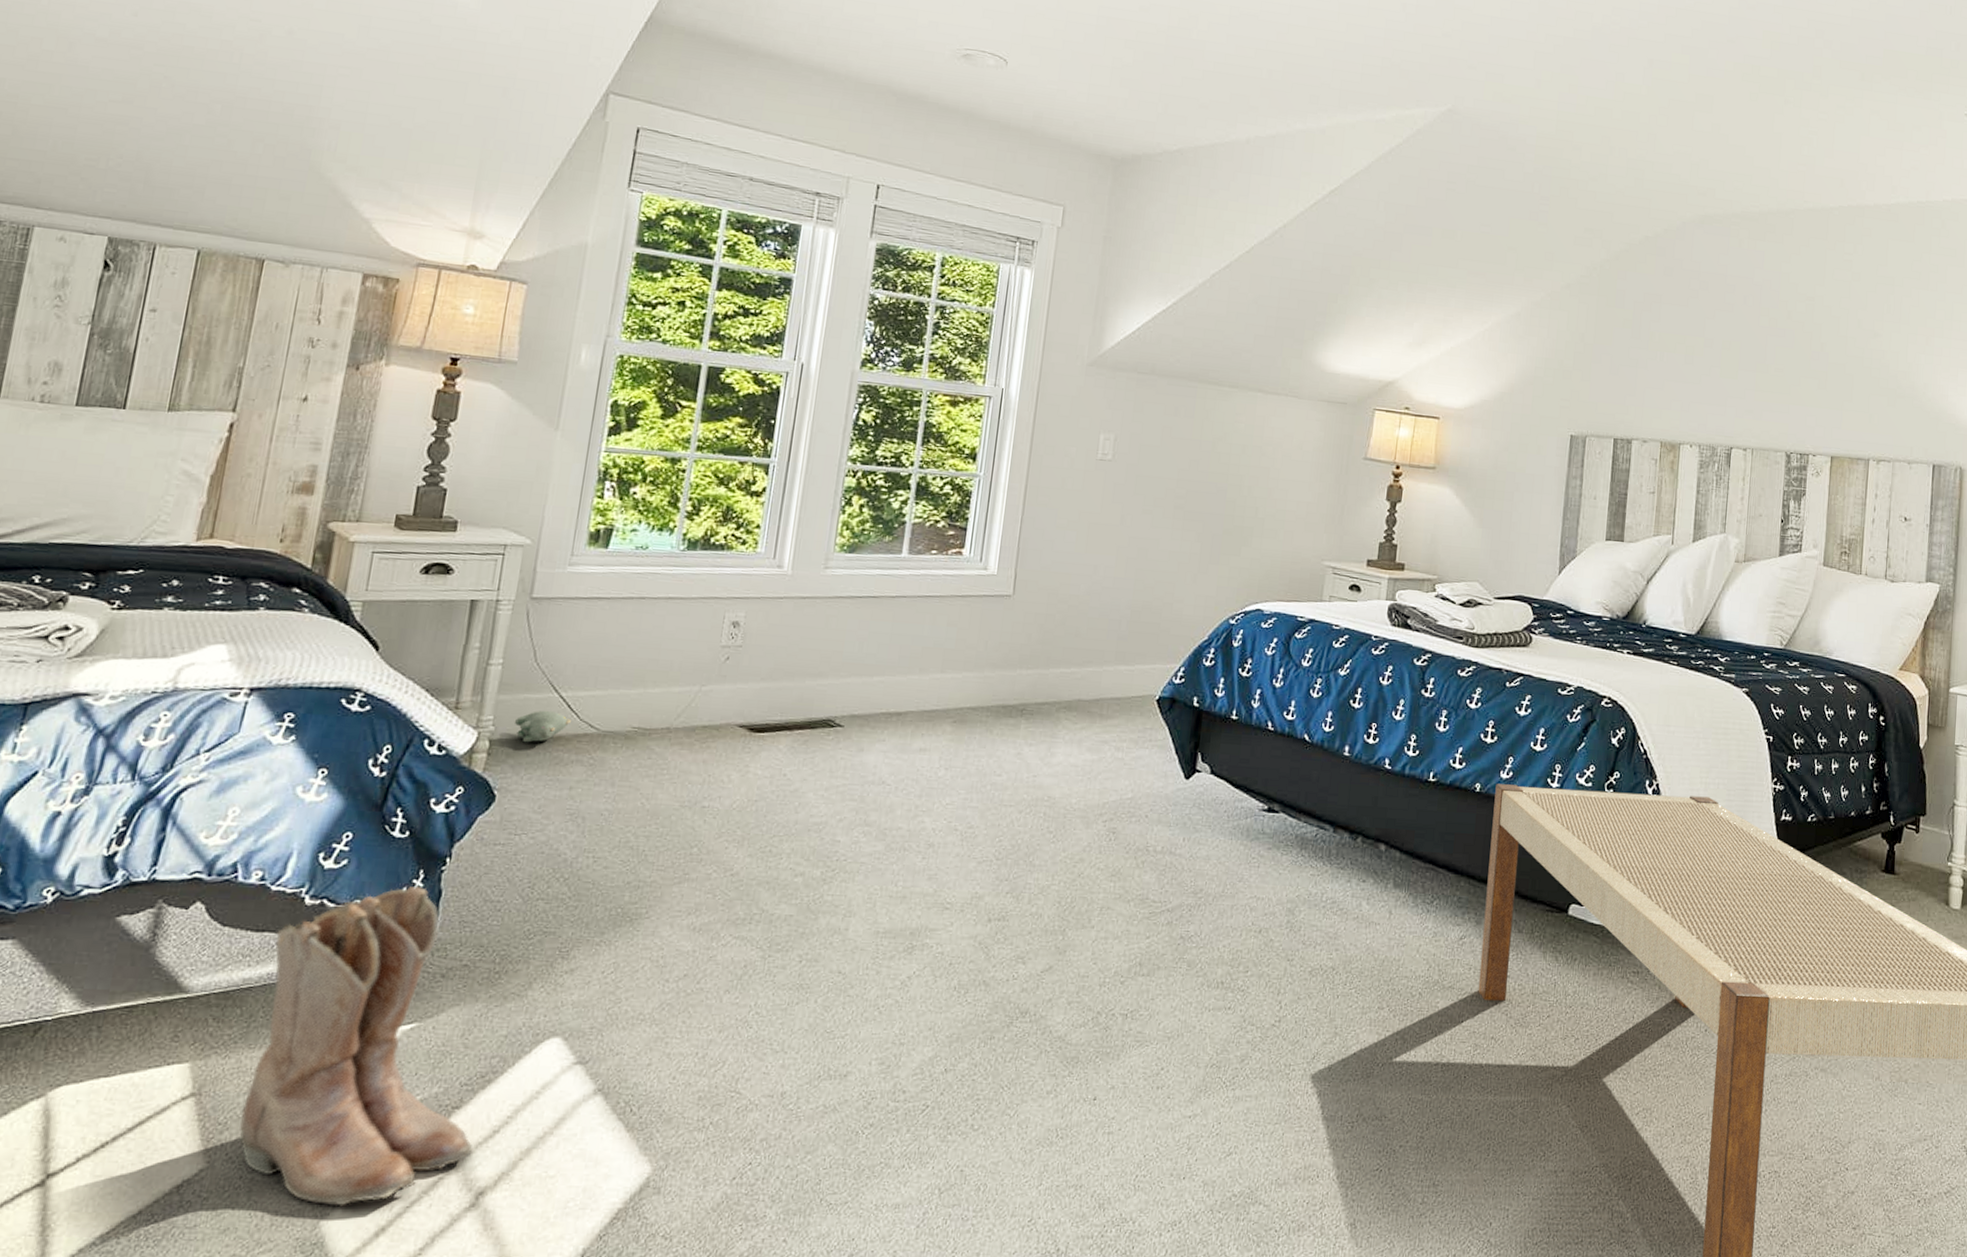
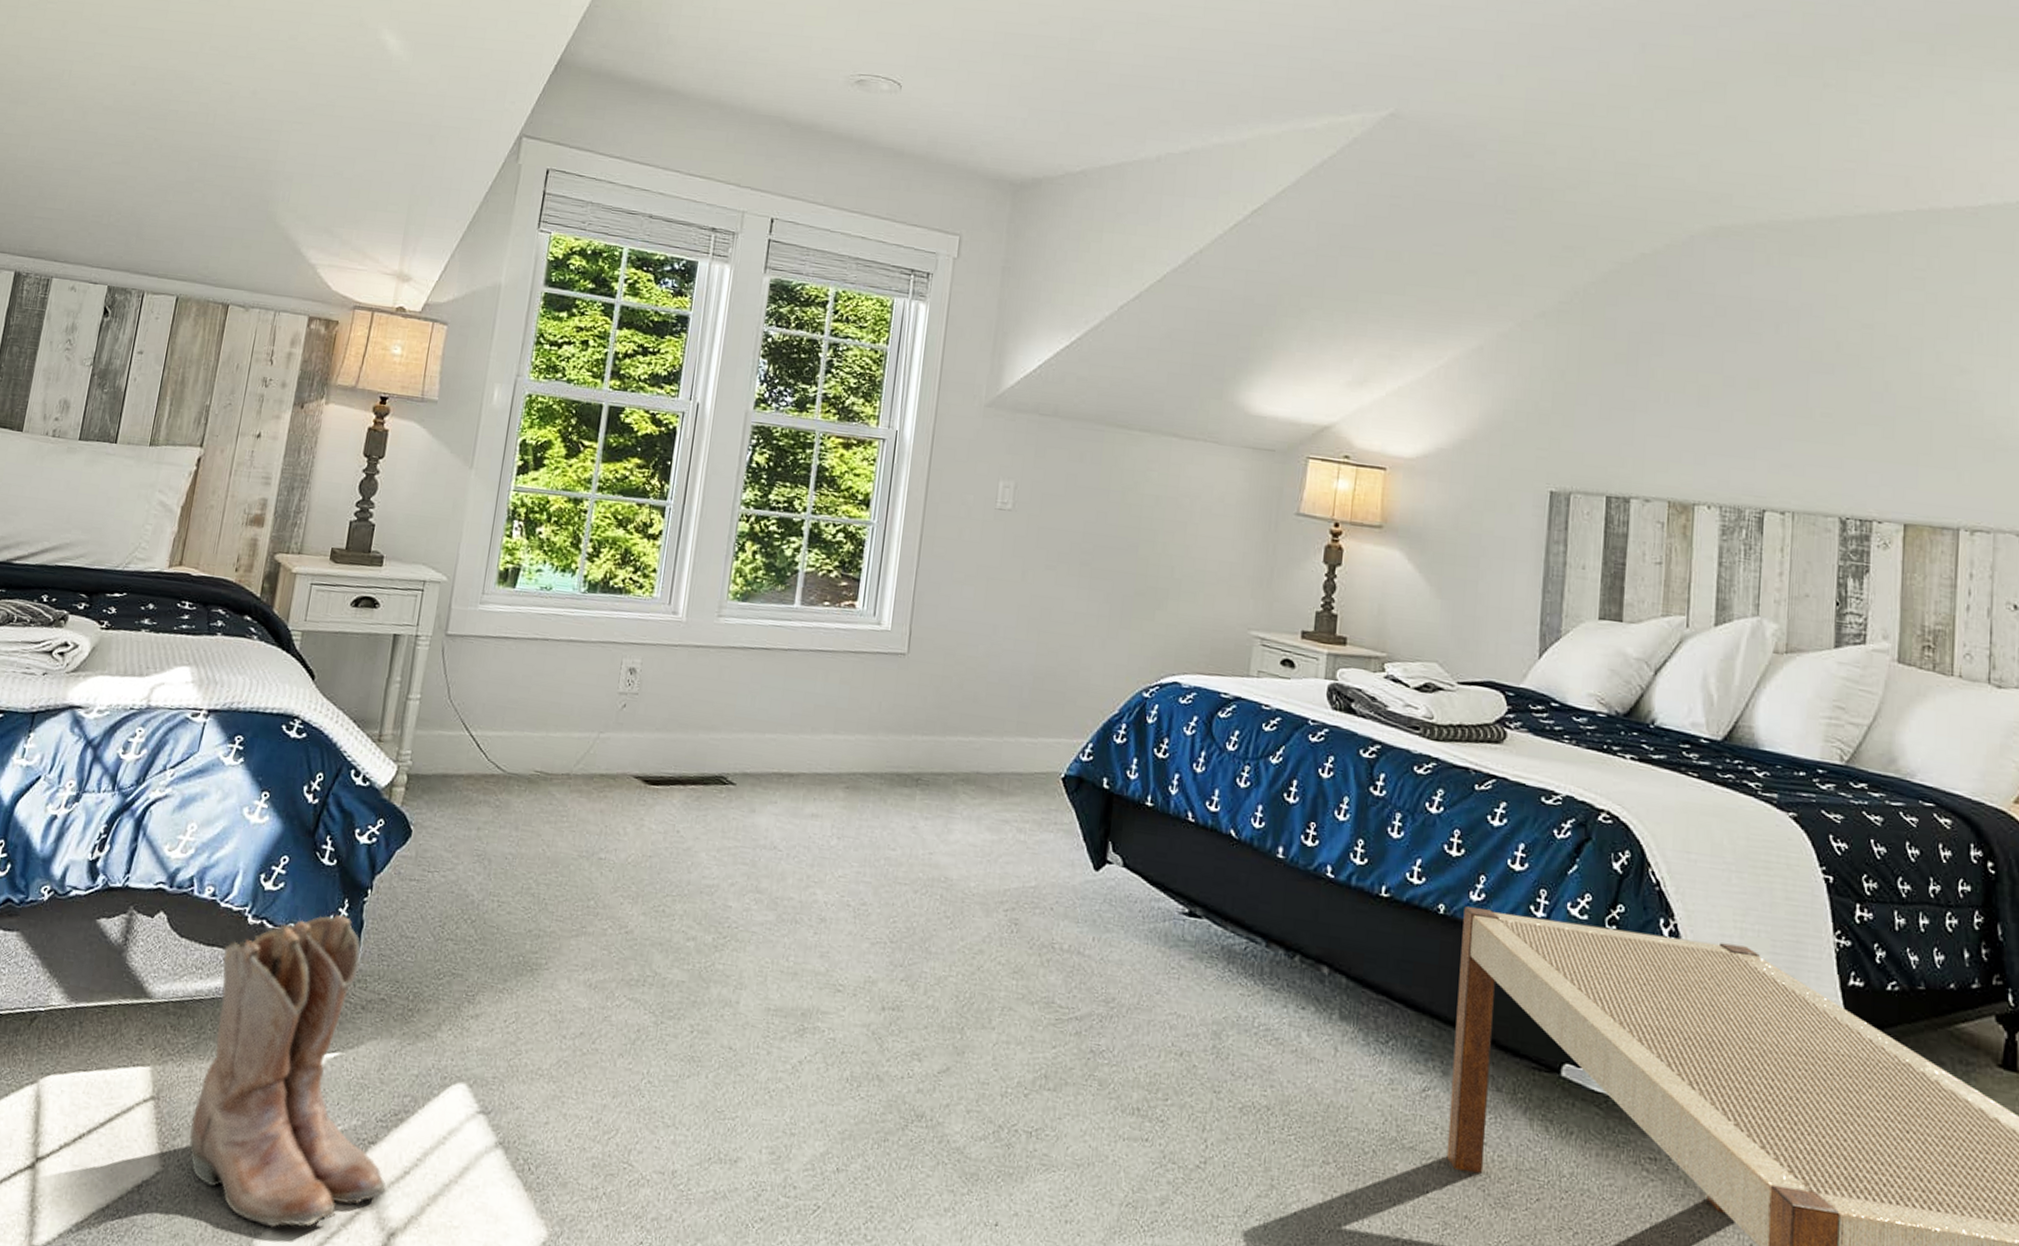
plush toy: present [514,710,571,743] -> none [429,748,480,780]

